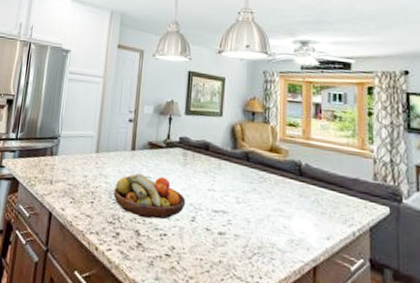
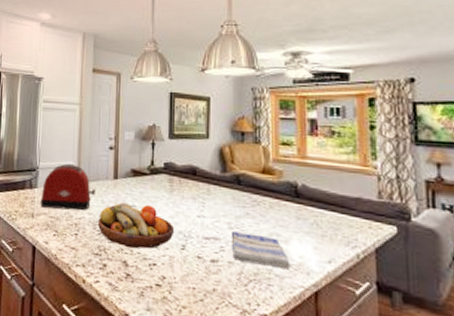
toaster: none [59,134,113,179] -> present [40,164,95,211]
dish towel: none [238,205,292,245] -> present [231,230,291,270]

